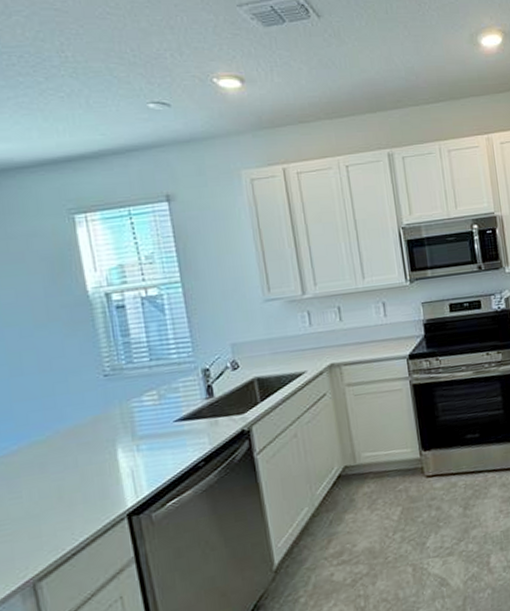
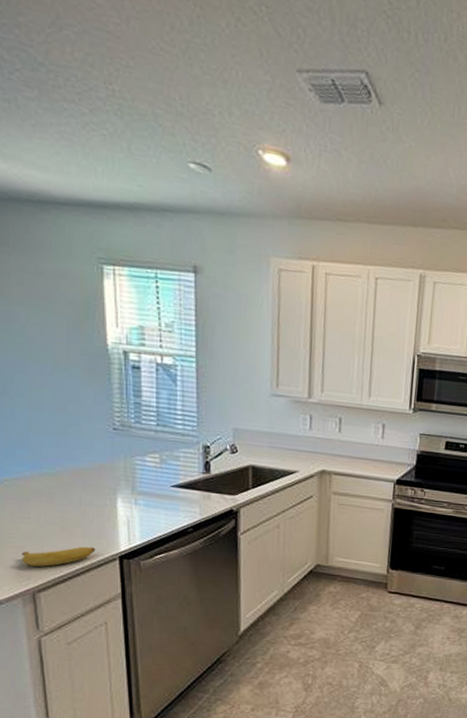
banana: none [16,511,100,553] -> present [22,546,96,567]

